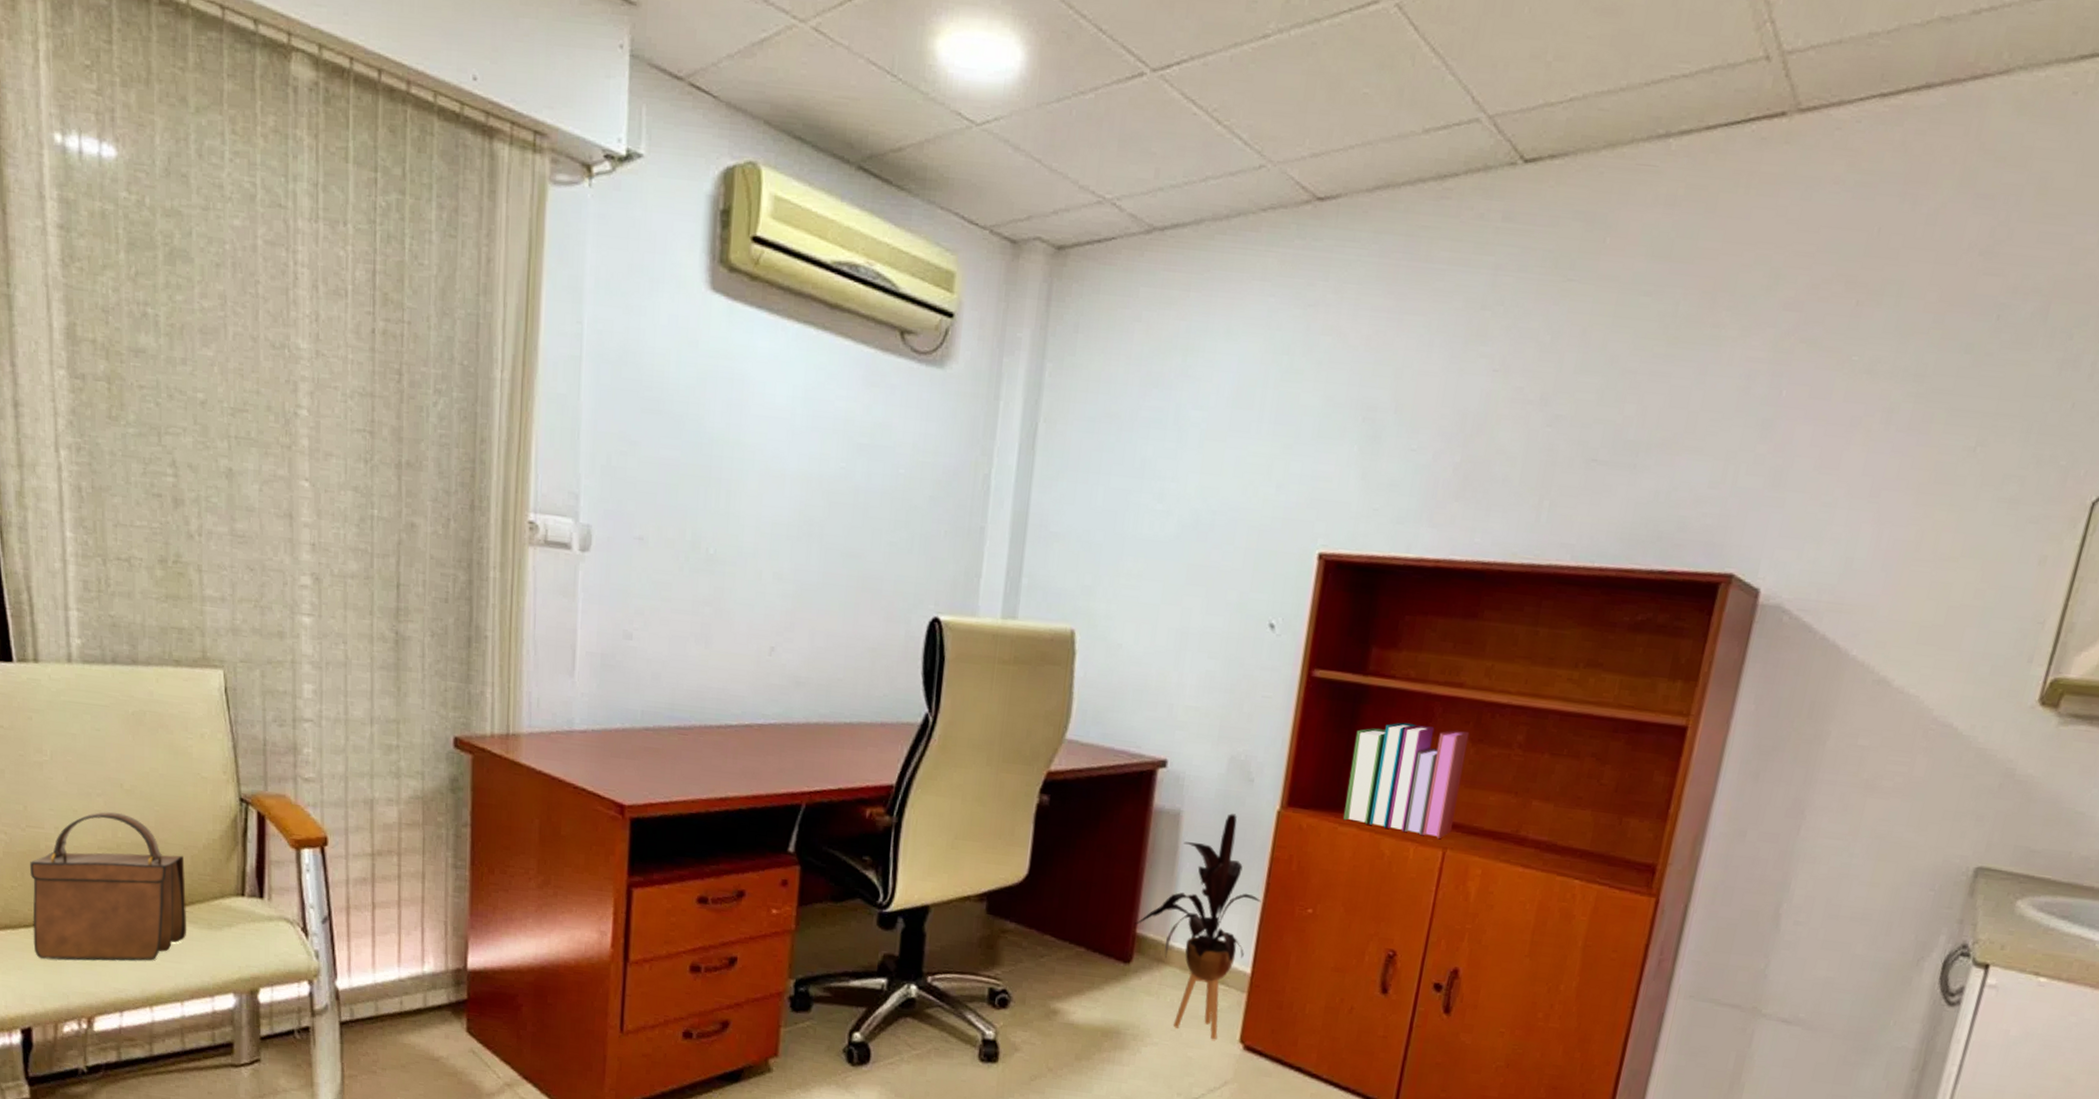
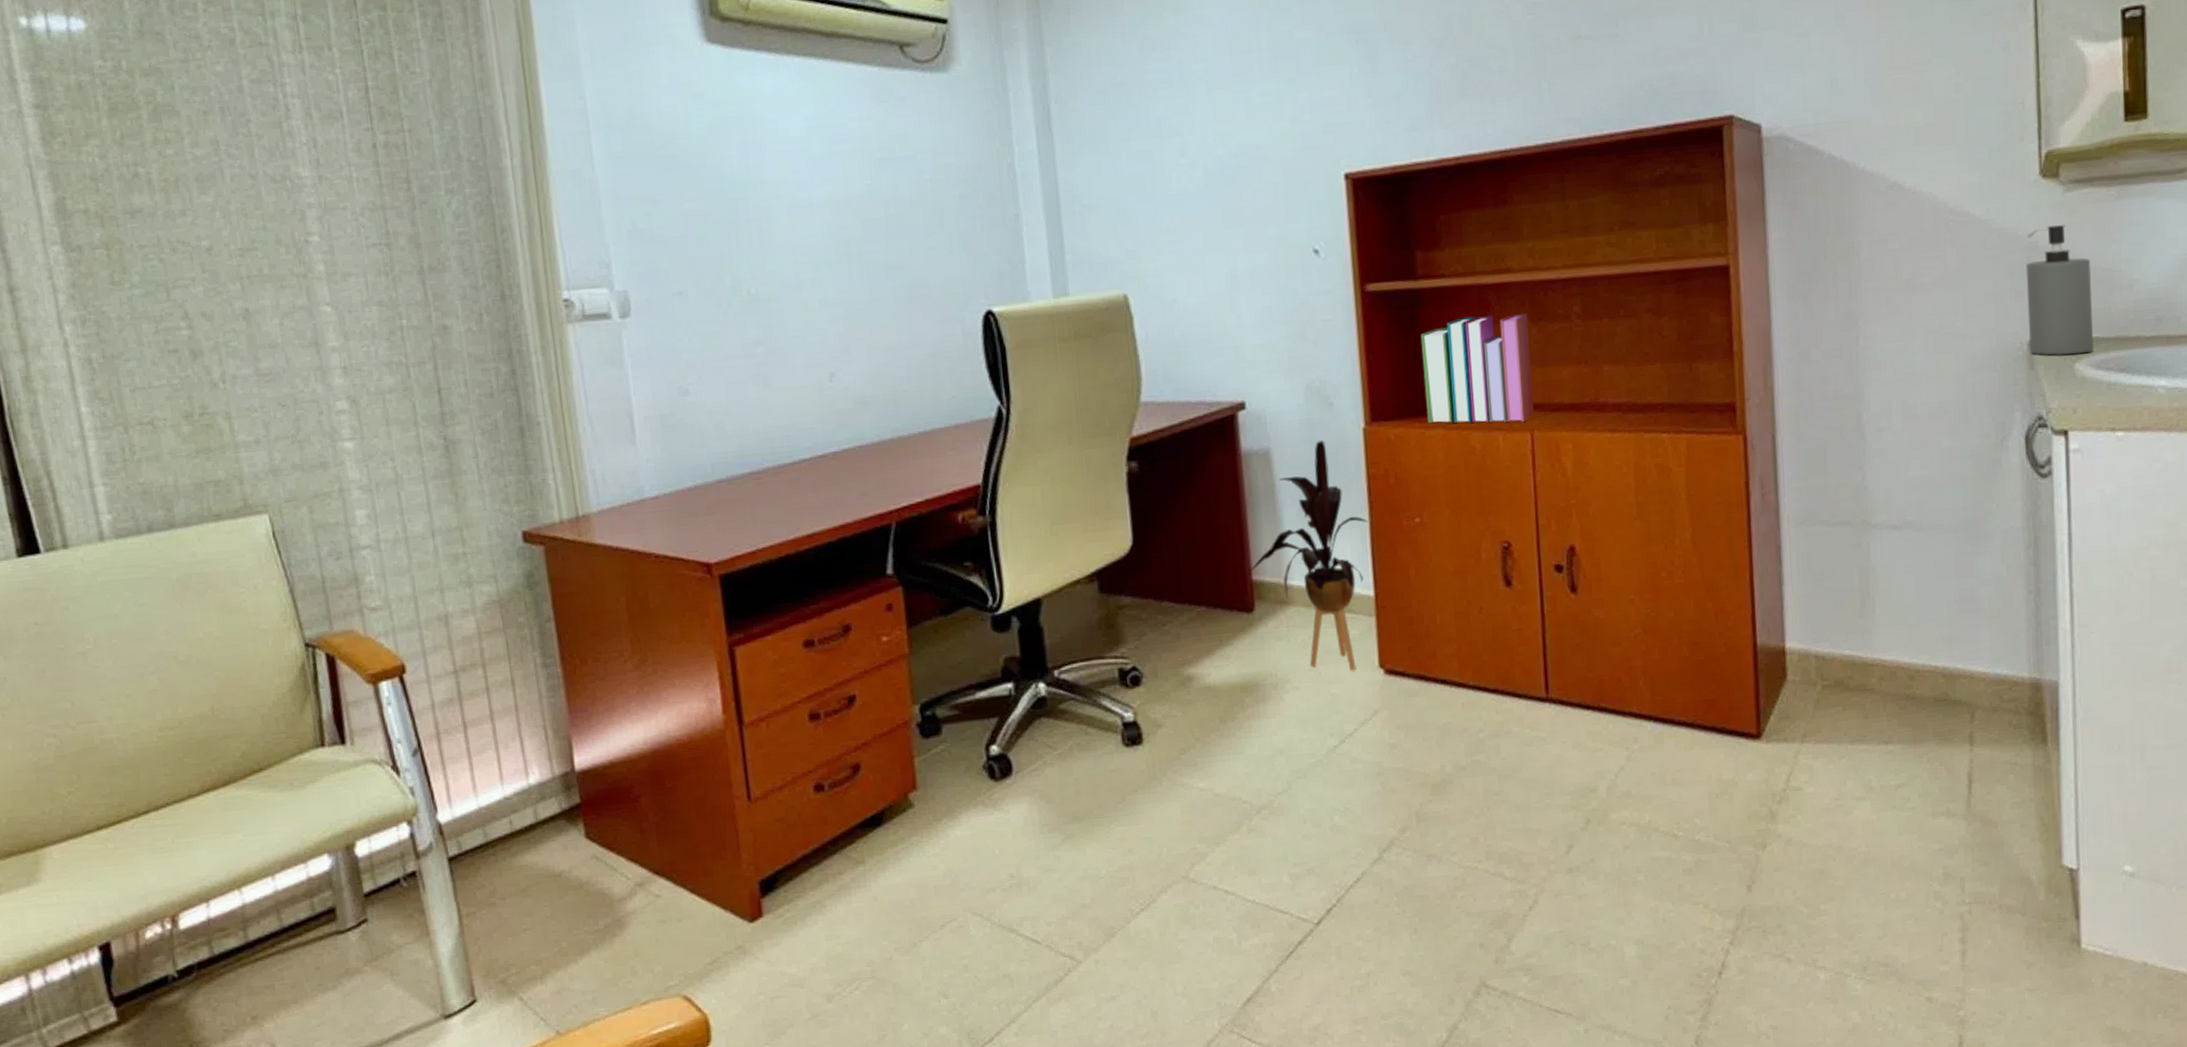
handbag: present [30,811,187,960] -> none [85,686,268,864]
soap dispenser: none [1974,756,2065,893] -> present [2025,225,2093,356]

